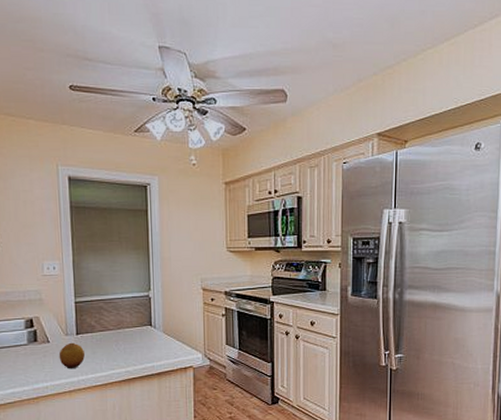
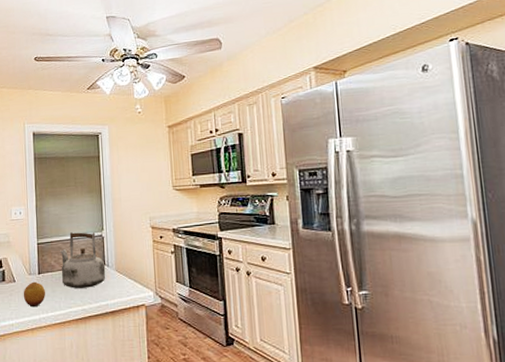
kettle: none [101,291,152,350] -> present [60,232,106,288]

